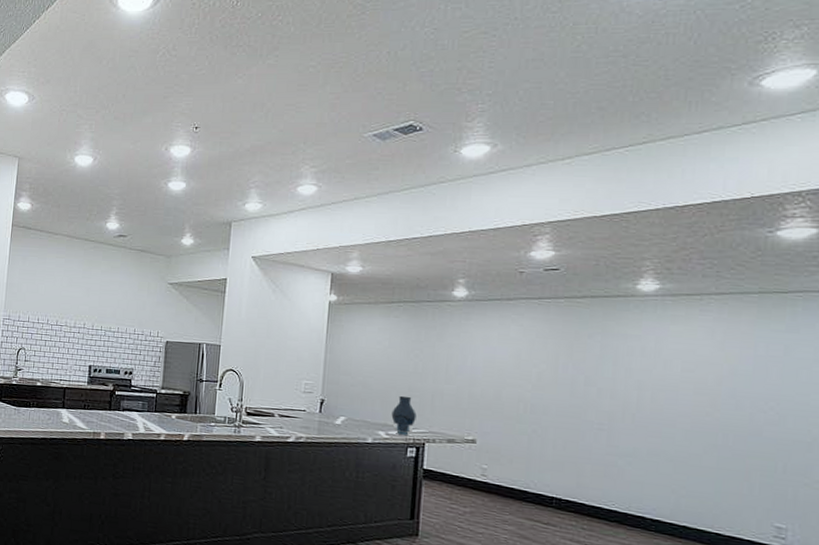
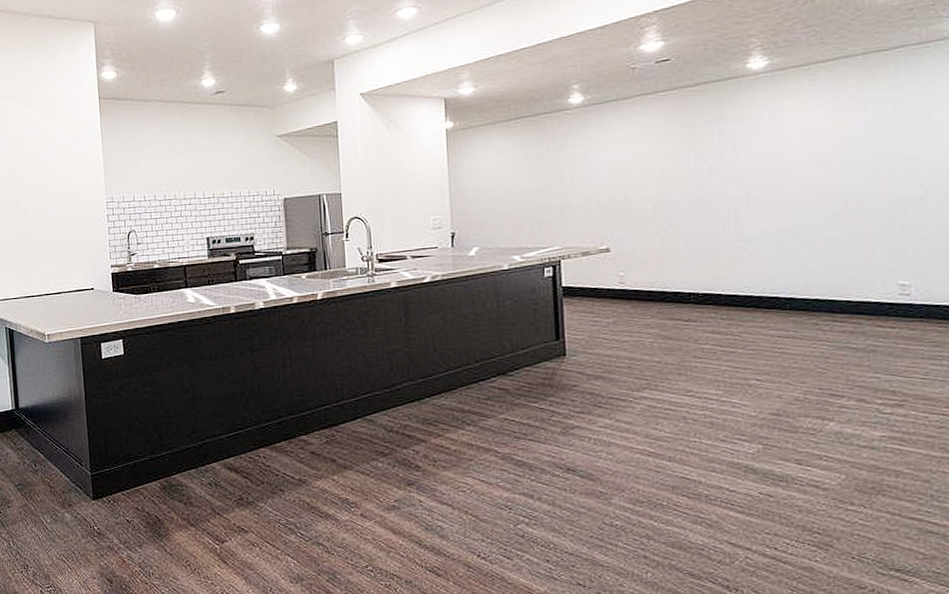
vase: present [391,395,417,435] -> none [524,215,549,256]

